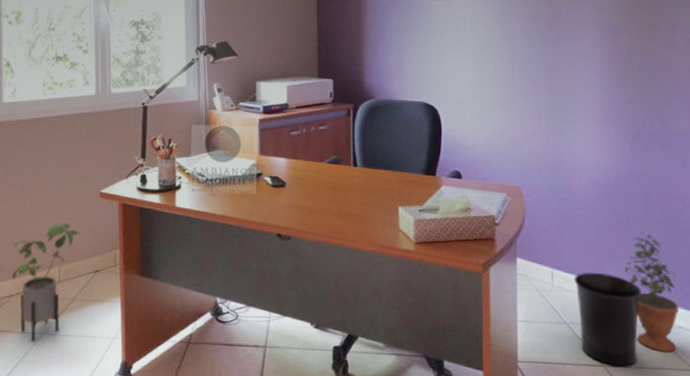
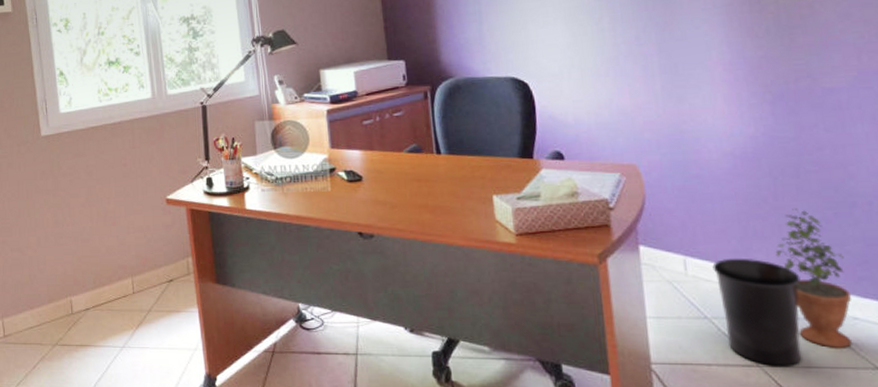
house plant: present [12,222,81,342] -> none [85,232,151,355]

